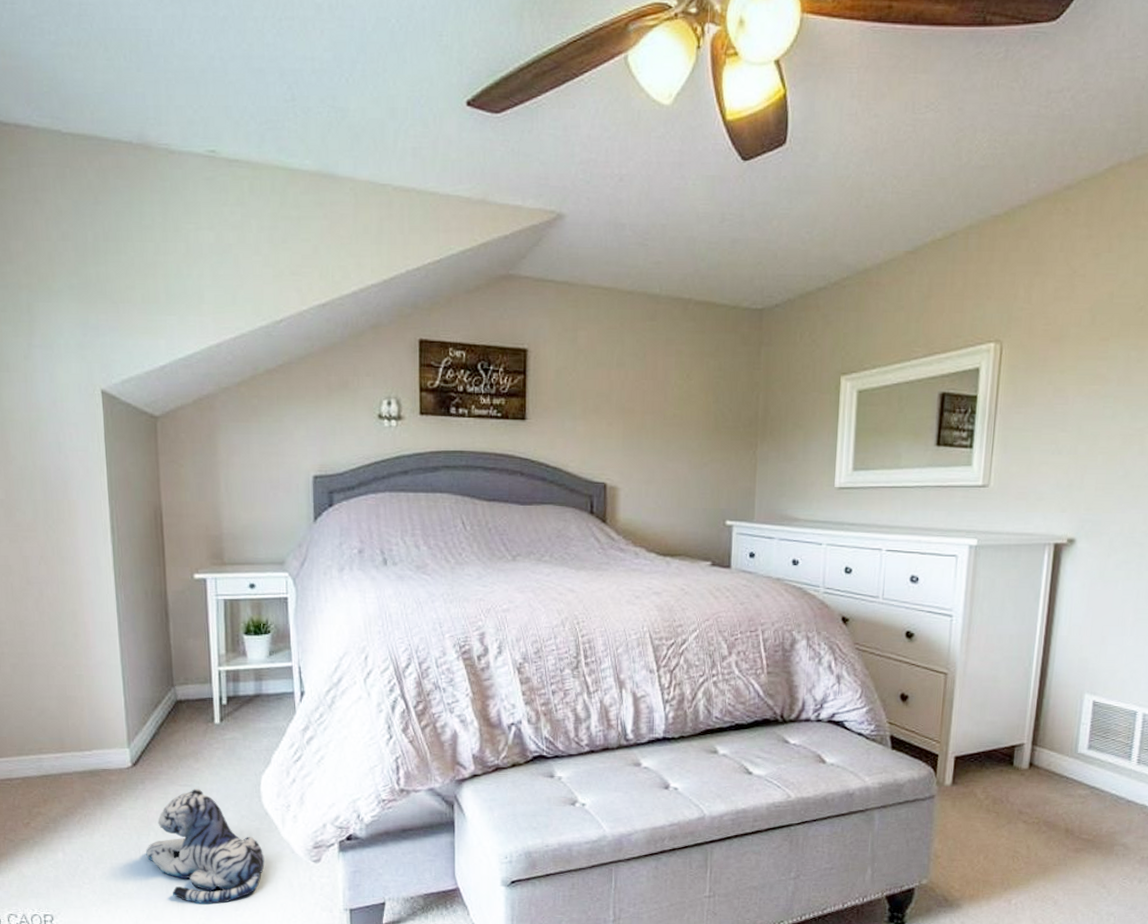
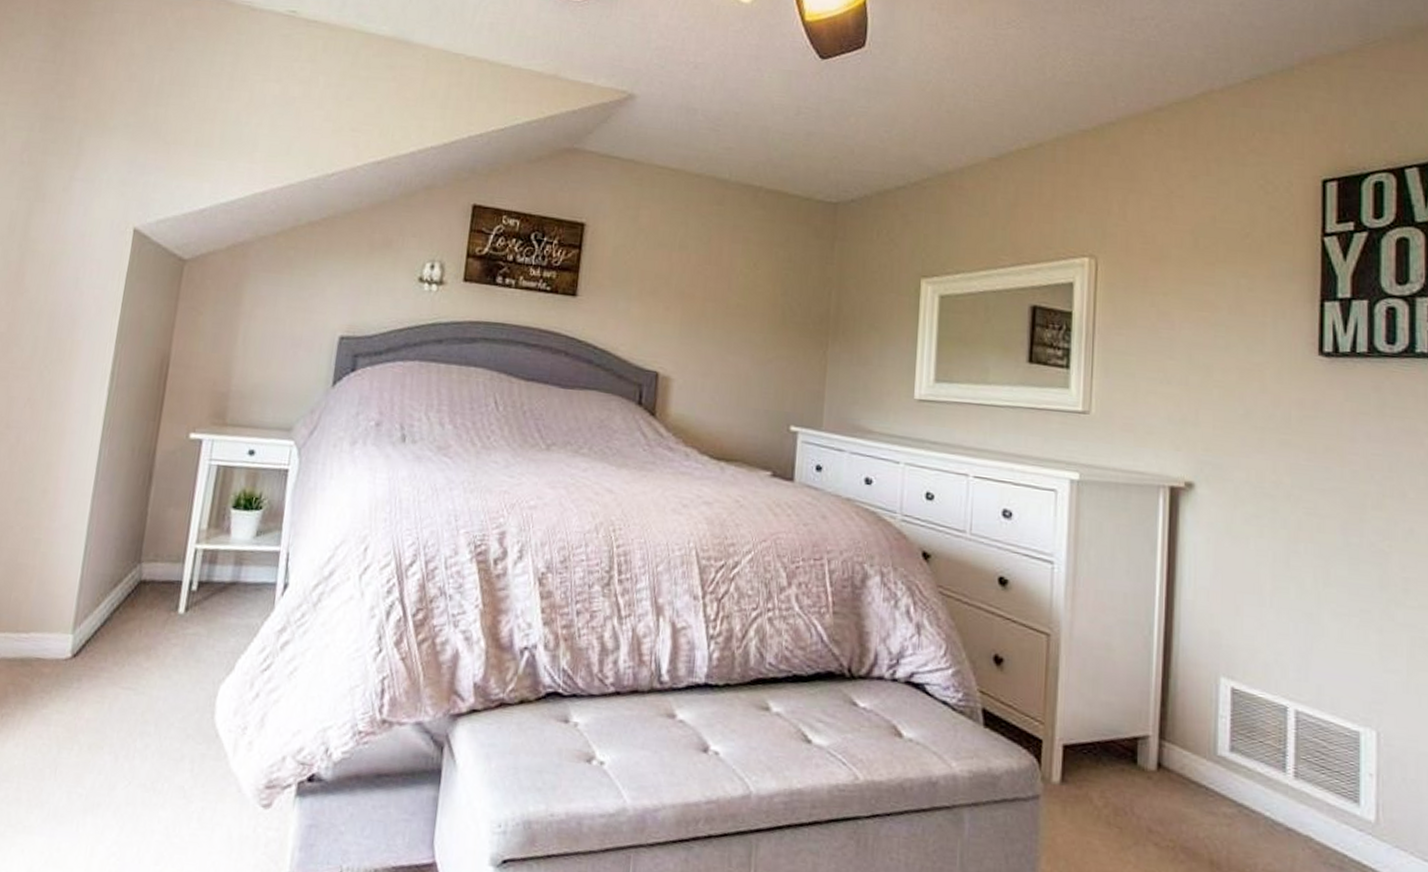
plush toy: present [146,789,265,905] -> none [62,694,205,853]

